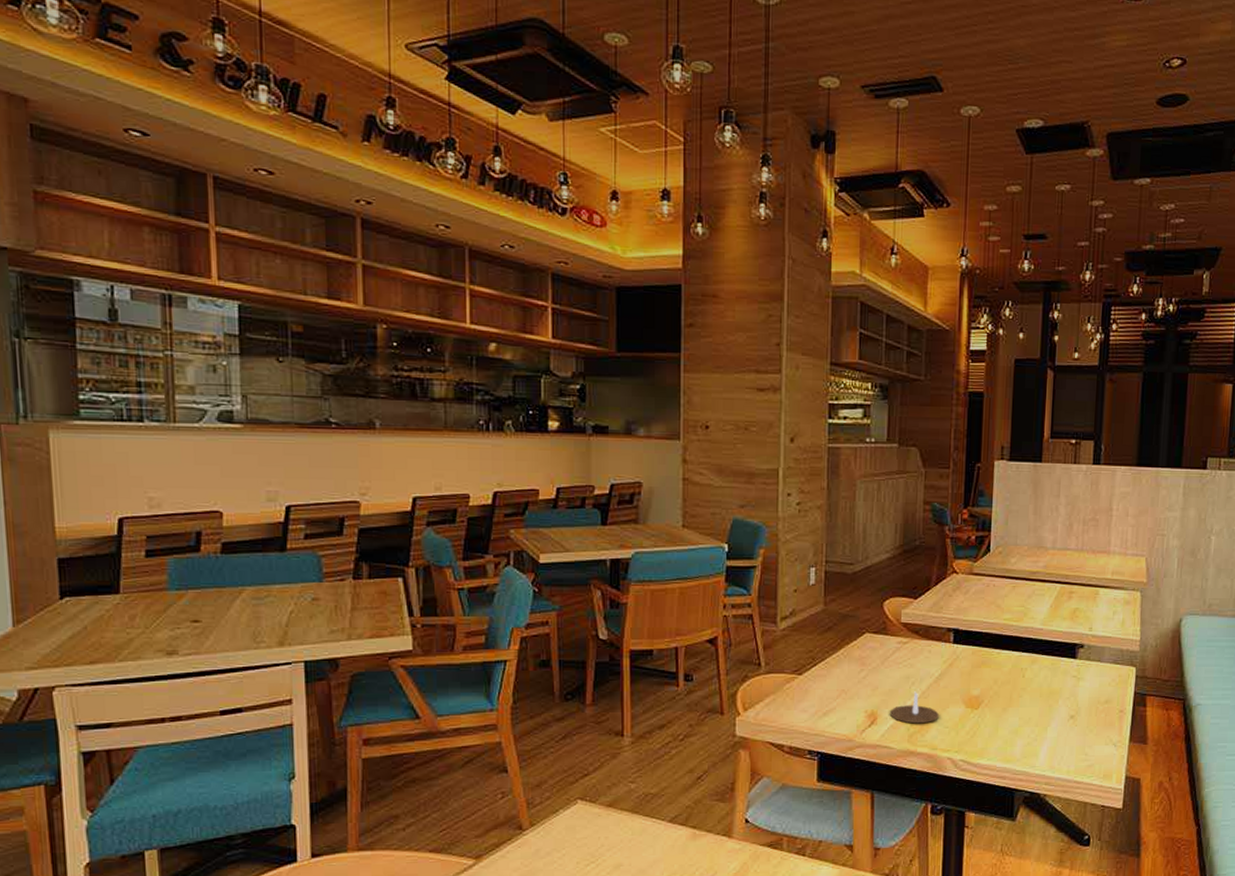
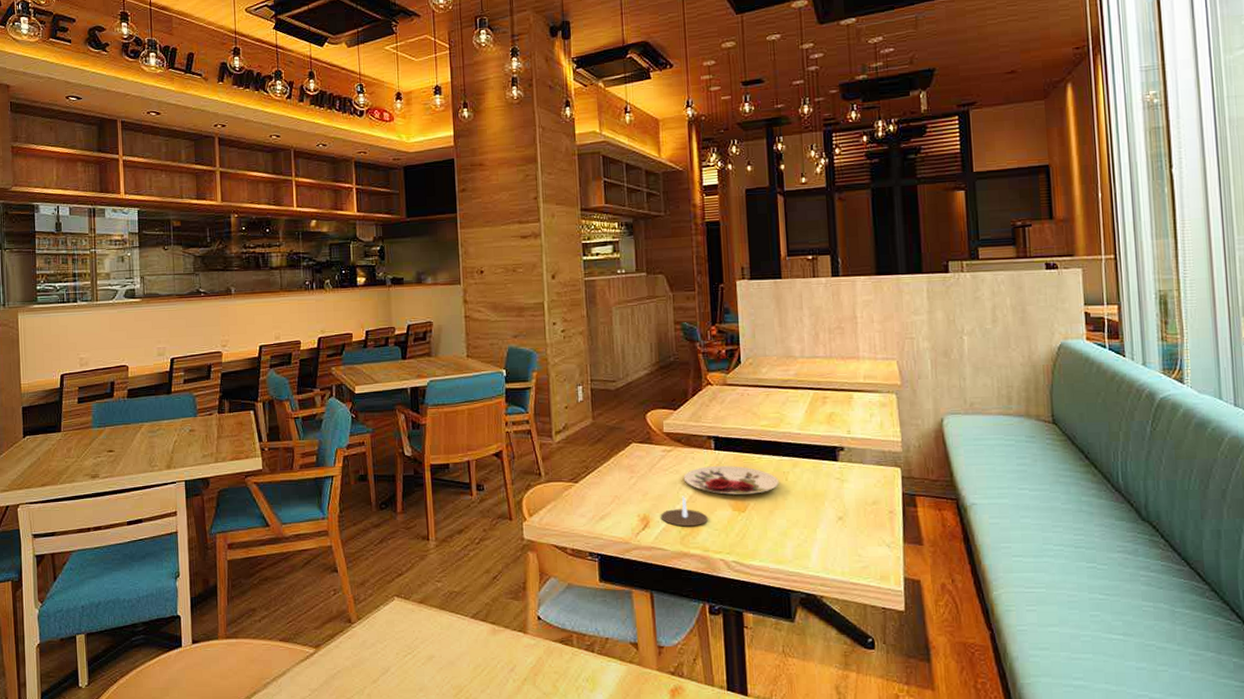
plate: none [917,661,1016,691] -> present [683,466,779,495]

